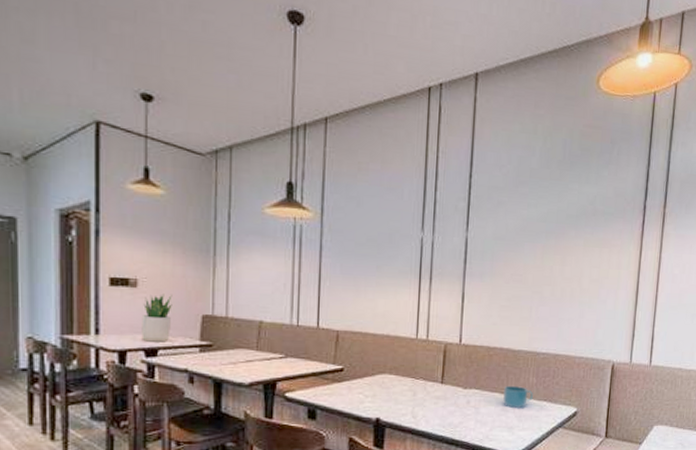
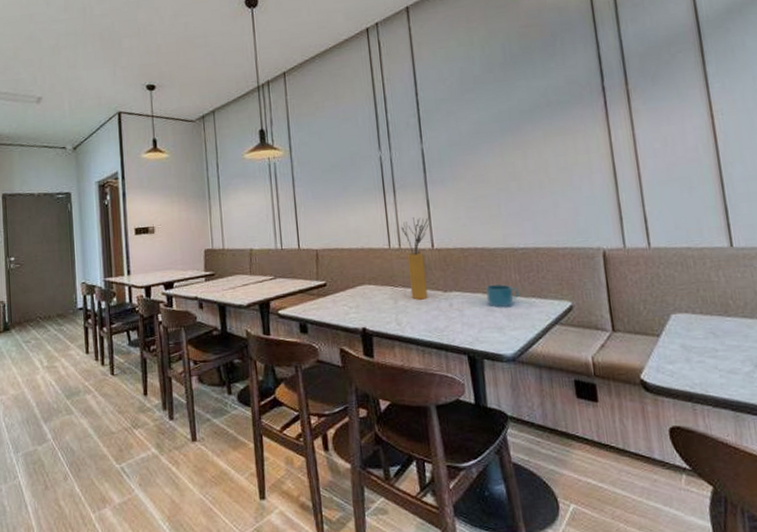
planter: present [142,293,172,342] -> none [160,235,182,277]
vase: none [431,309,462,394] -> present [401,216,430,300]

